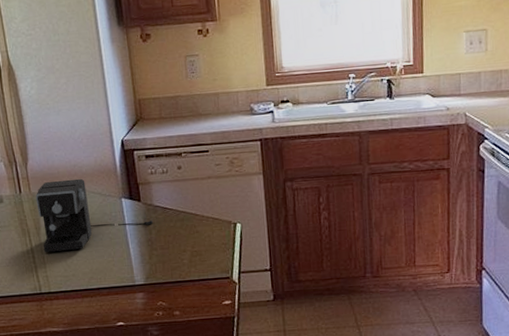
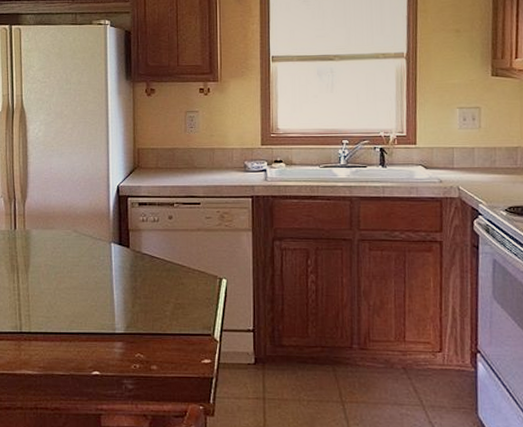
coffee maker: present [35,178,153,252] -> none [29,220,139,291]

